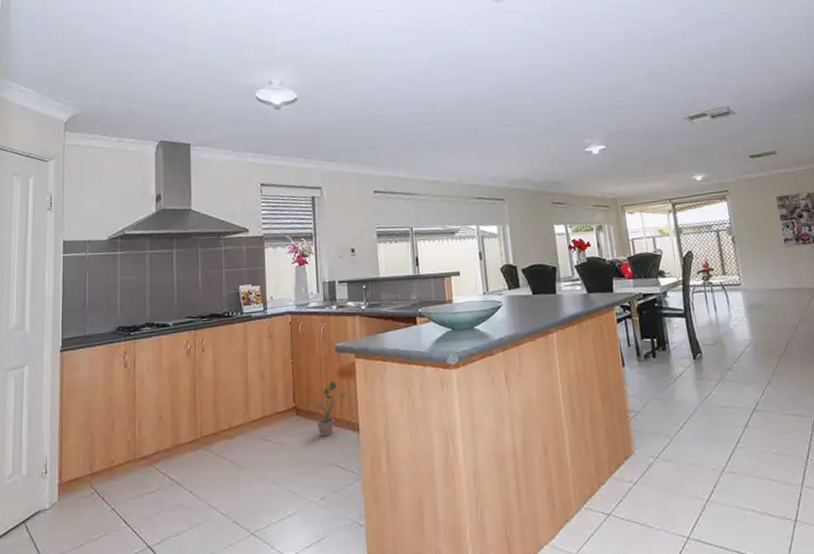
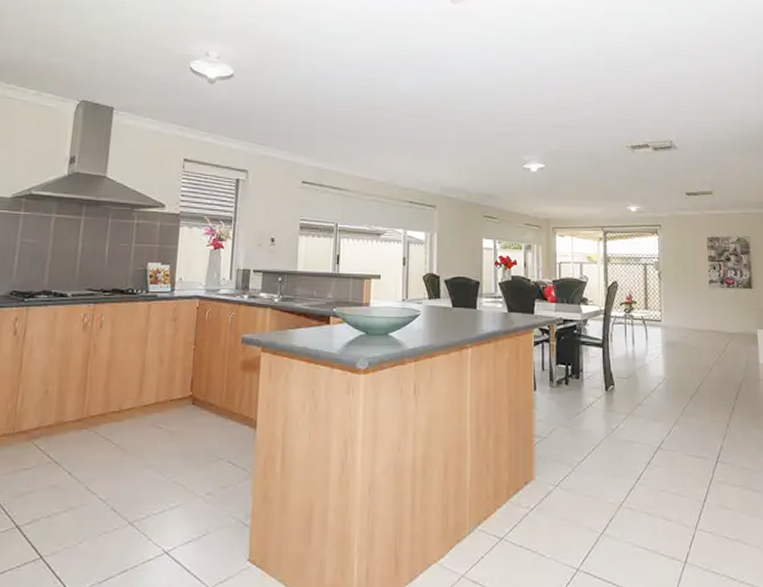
potted plant: present [308,380,347,437] -> none [205,372,248,430]

